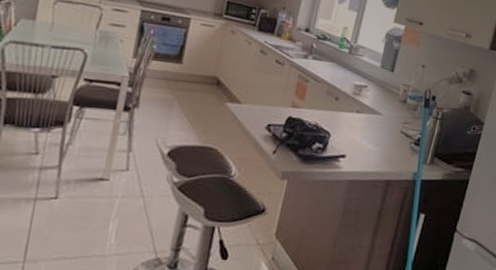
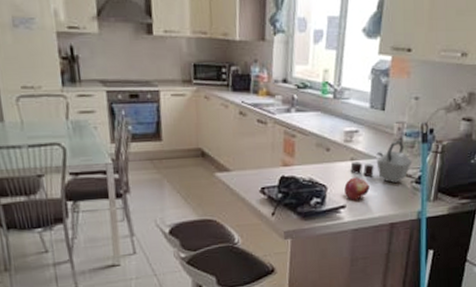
fruit: none [346,129,371,152] -> present [344,177,369,200]
kettle: none [355,101,414,141] -> present [350,140,413,183]

